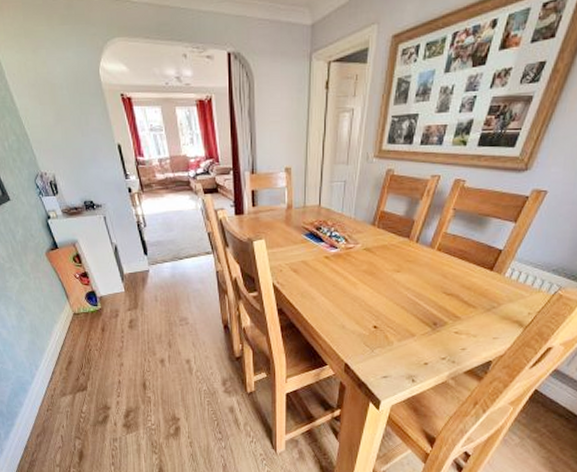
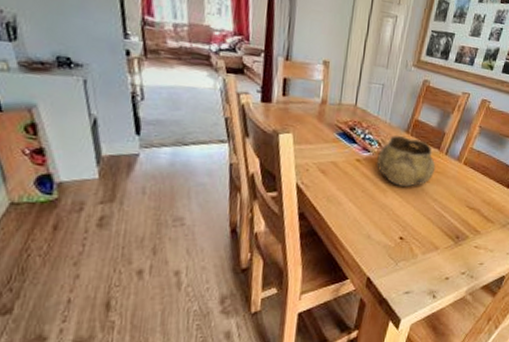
decorative bowl: none [345,228,406,278] -> present [377,135,436,187]

